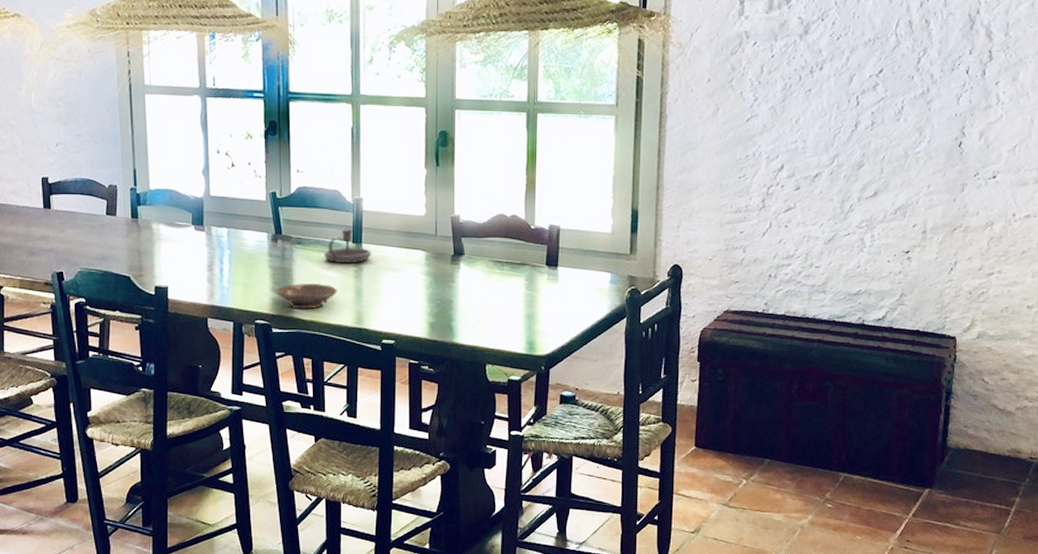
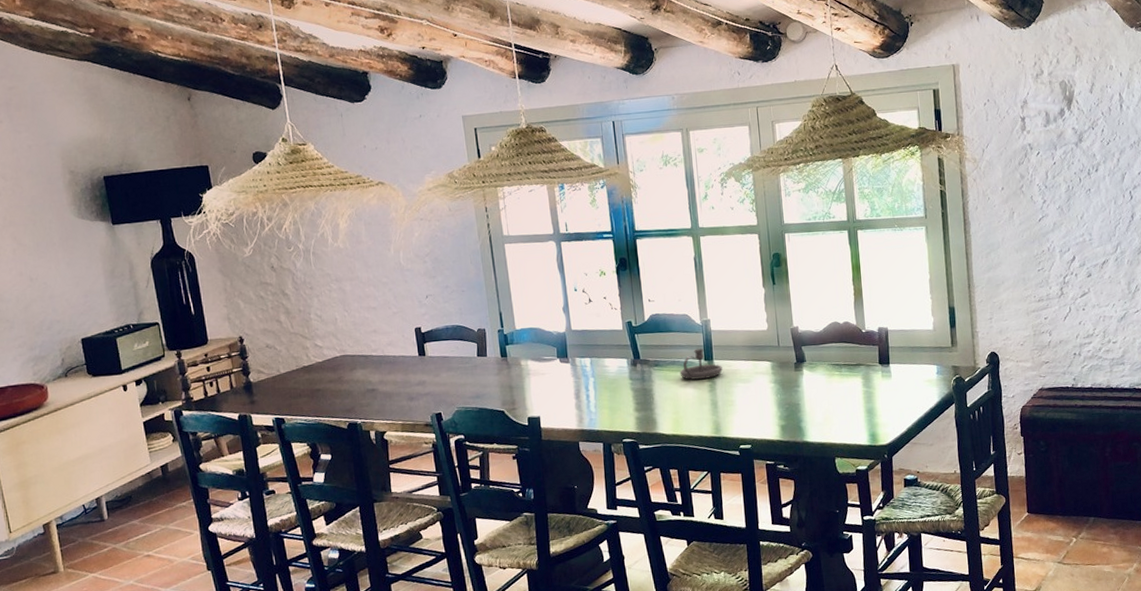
bowl: present [275,284,337,310] -> none [638,400,695,426]

